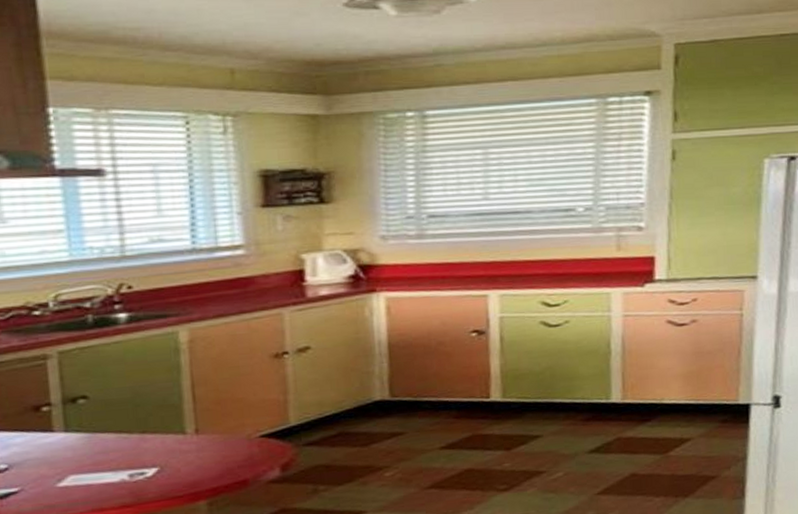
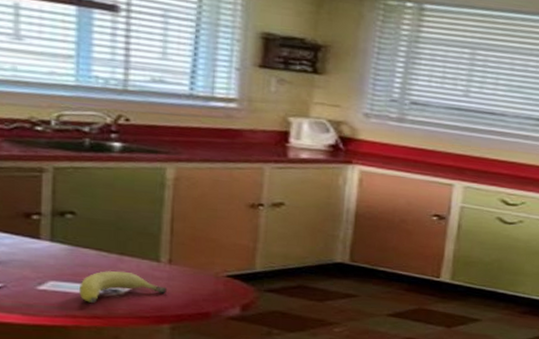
fruit: none [102,450,199,492] -> present [78,270,168,303]

